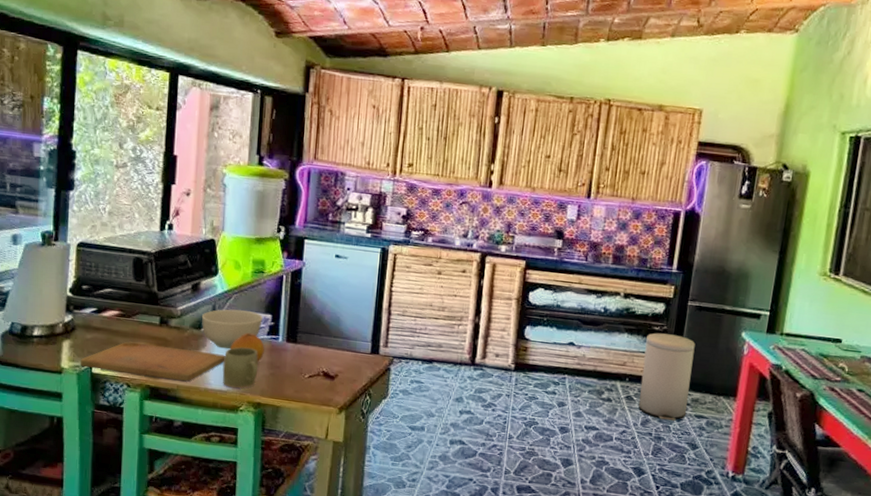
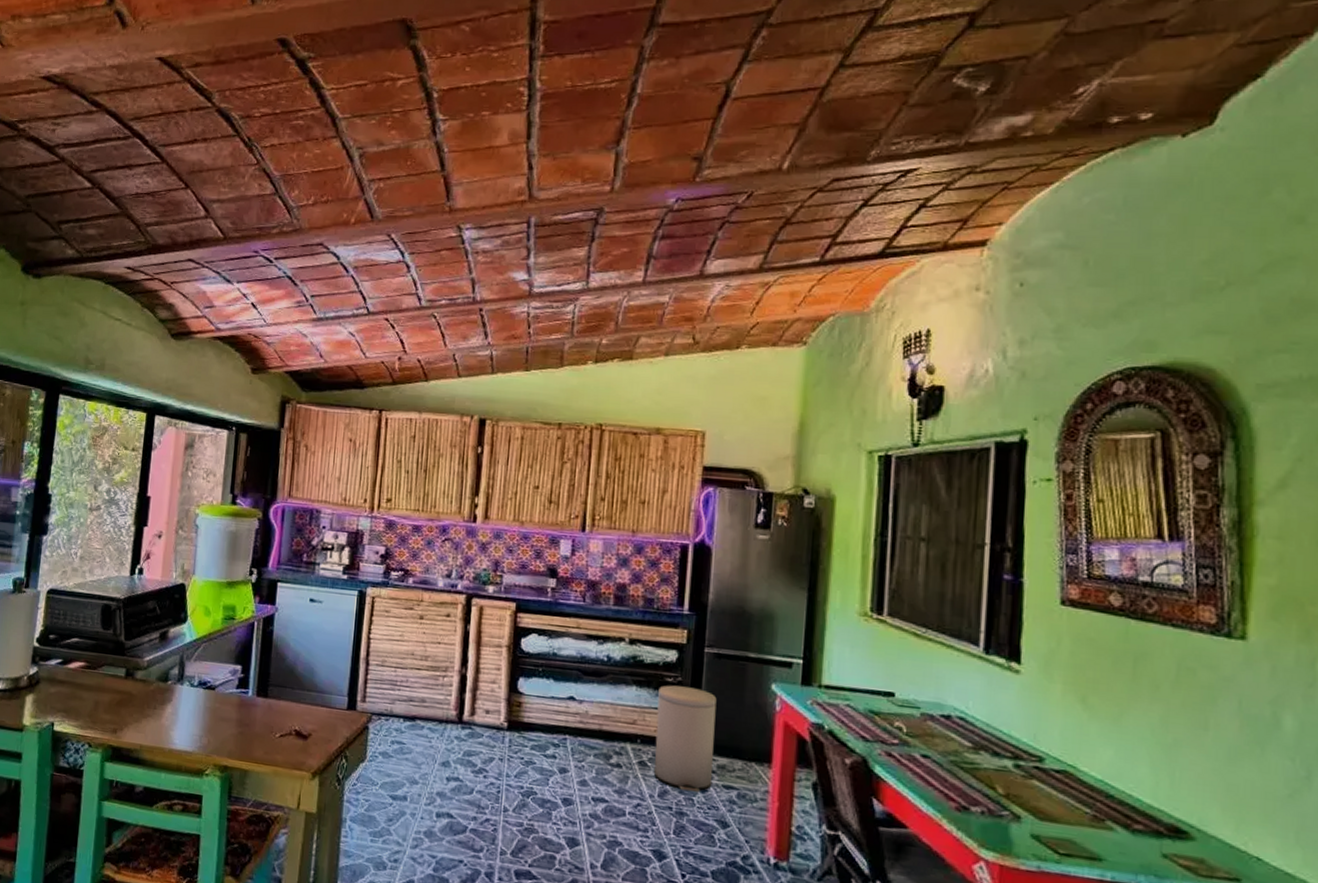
cutting board: present [81,341,226,382] -> none [42,696,192,741]
bowl: present [201,309,263,349] -> none [168,659,232,705]
mug: present [222,347,258,388] -> none [188,702,226,749]
fruit: present [231,332,264,361] -> none [197,685,233,718]

